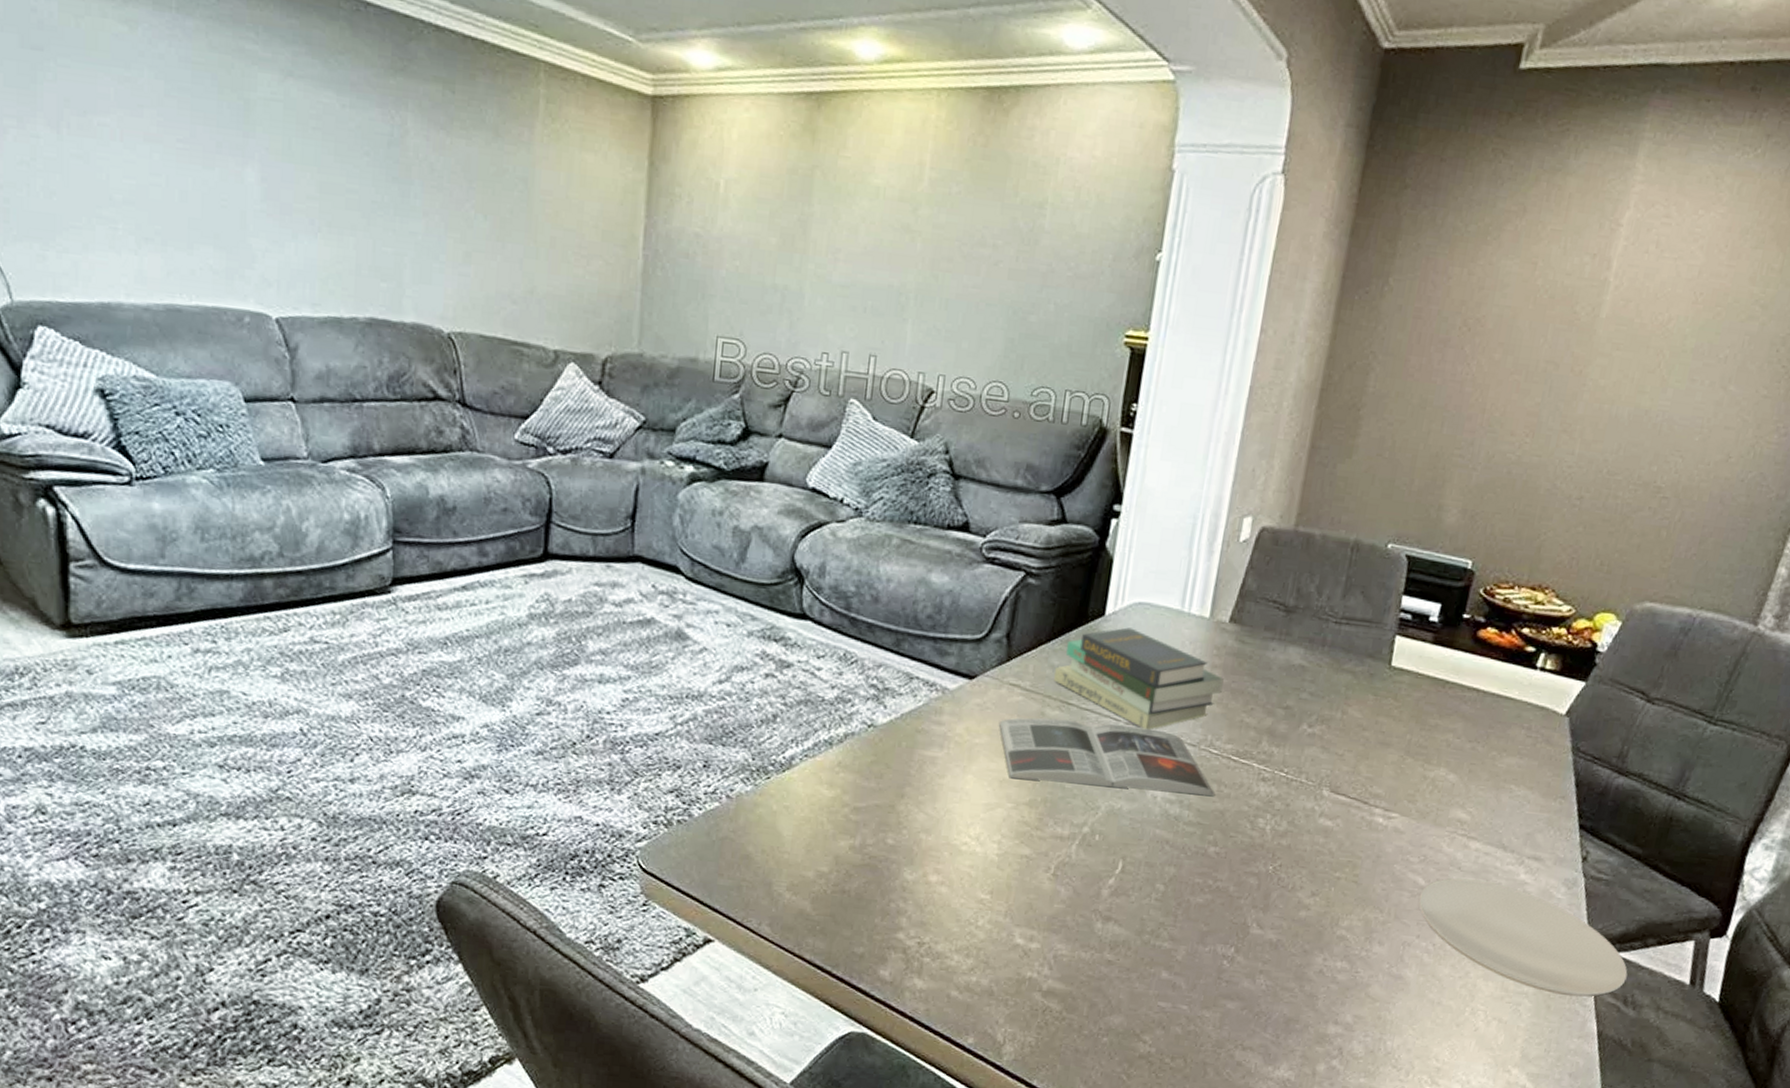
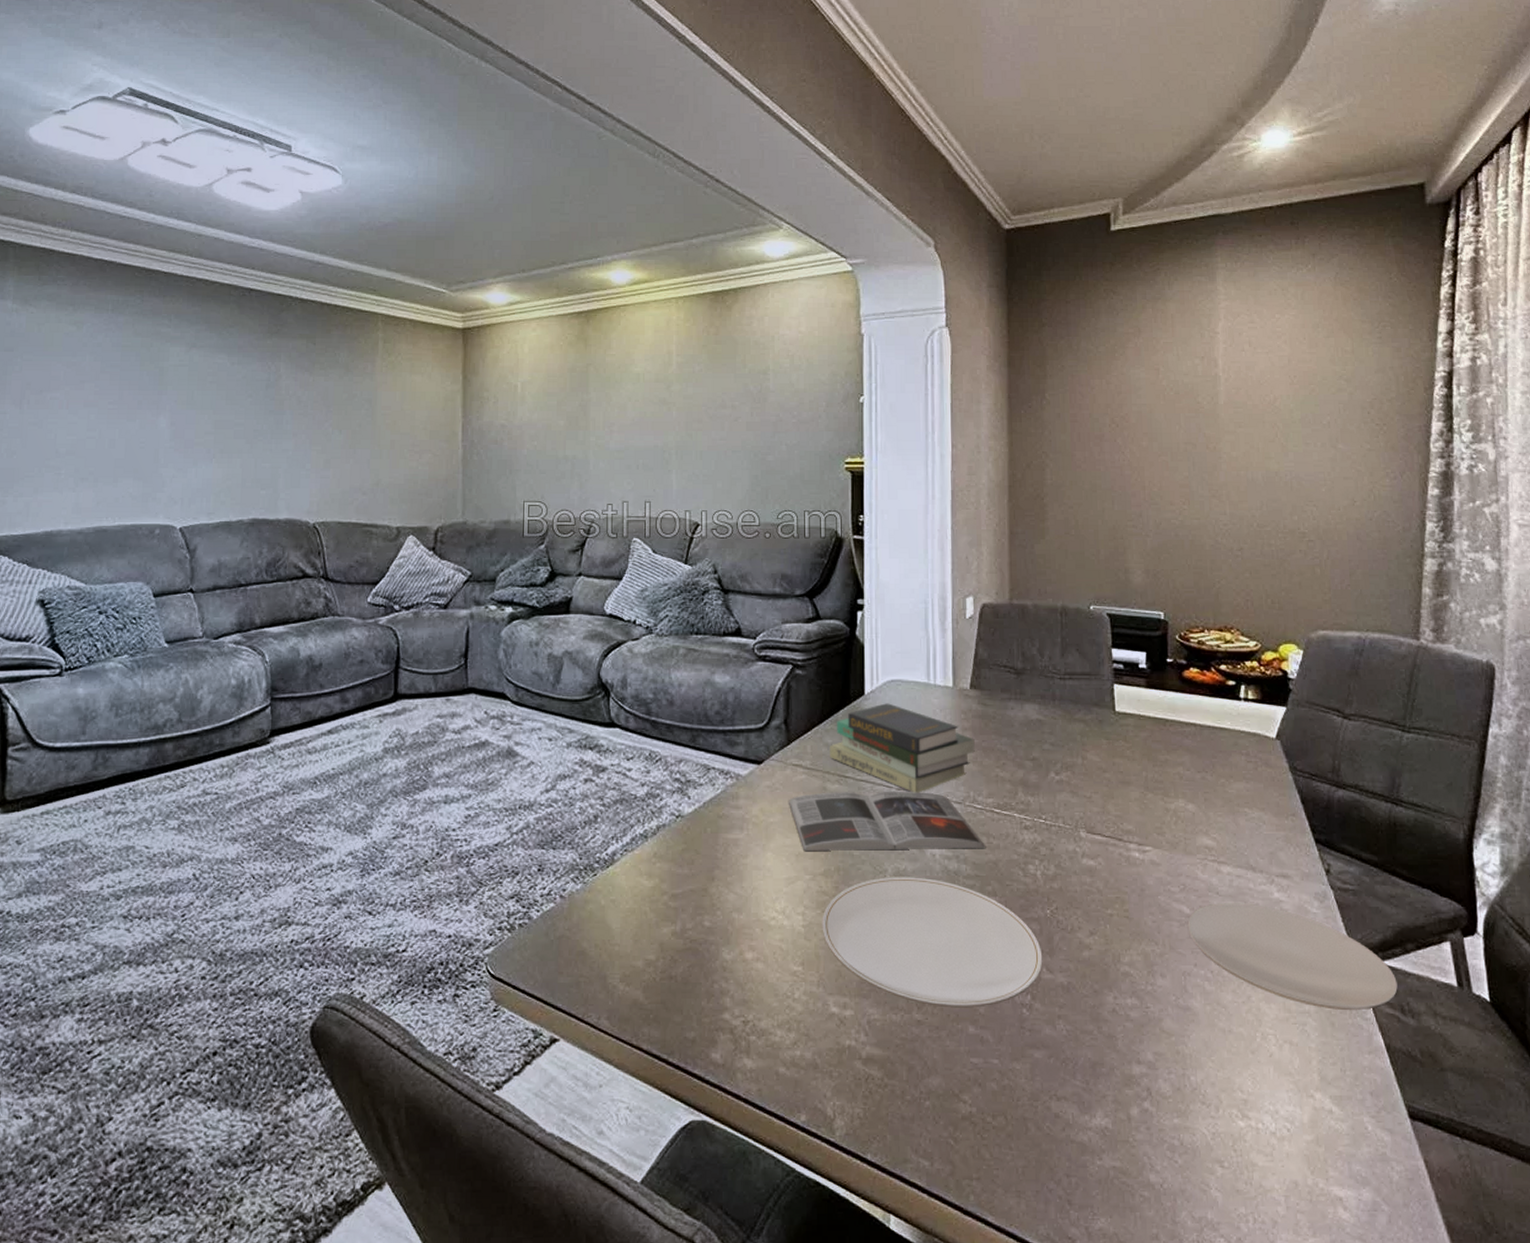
plate: none [1018,814,1256,955] -> present [822,877,1043,1008]

